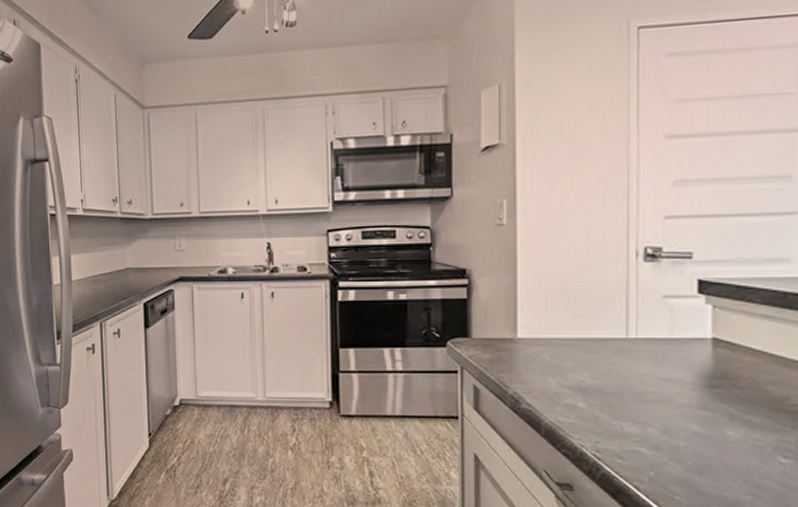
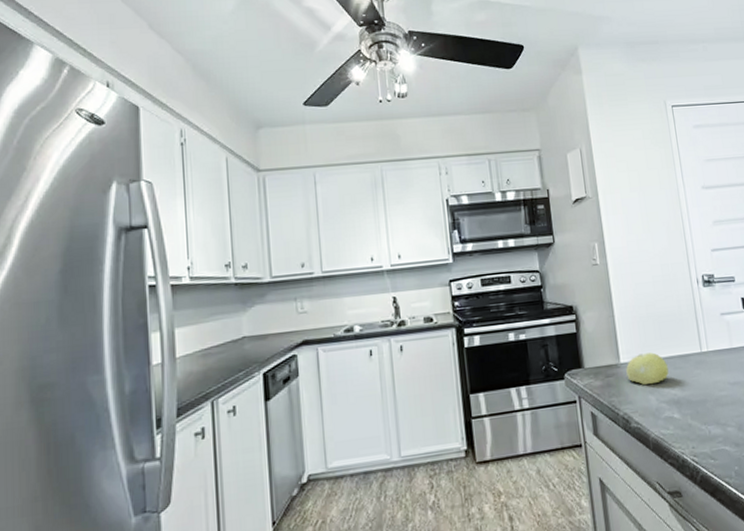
fruit: none [523,331,578,367] -> present [626,352,669,385]

